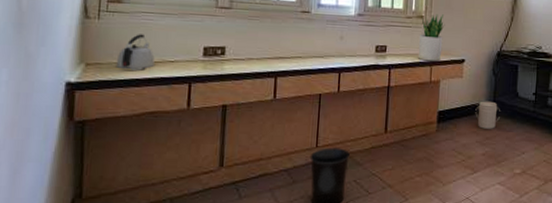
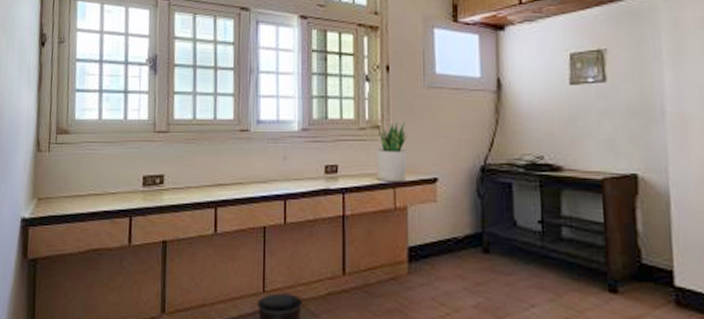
kettle: present [115,34,156,72] -> none [63,165,99,205]
bucket: present [475,101,500,129] -> none [458,232,493,271]

